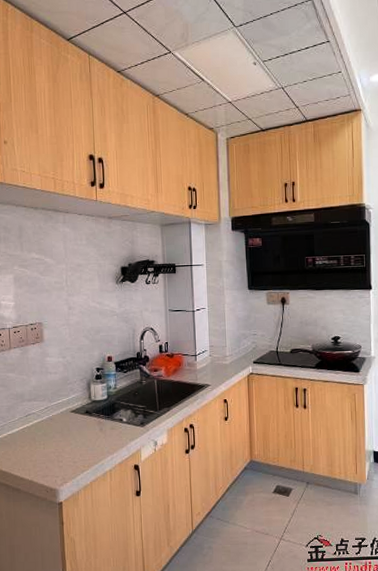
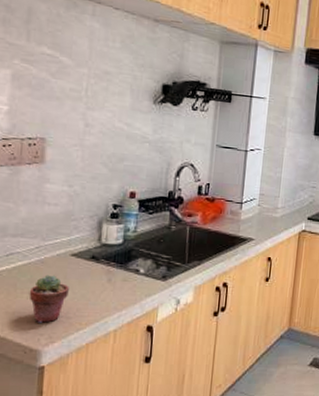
potted succulent: none [44,428,73,467] -> present [29,275,70,323]

